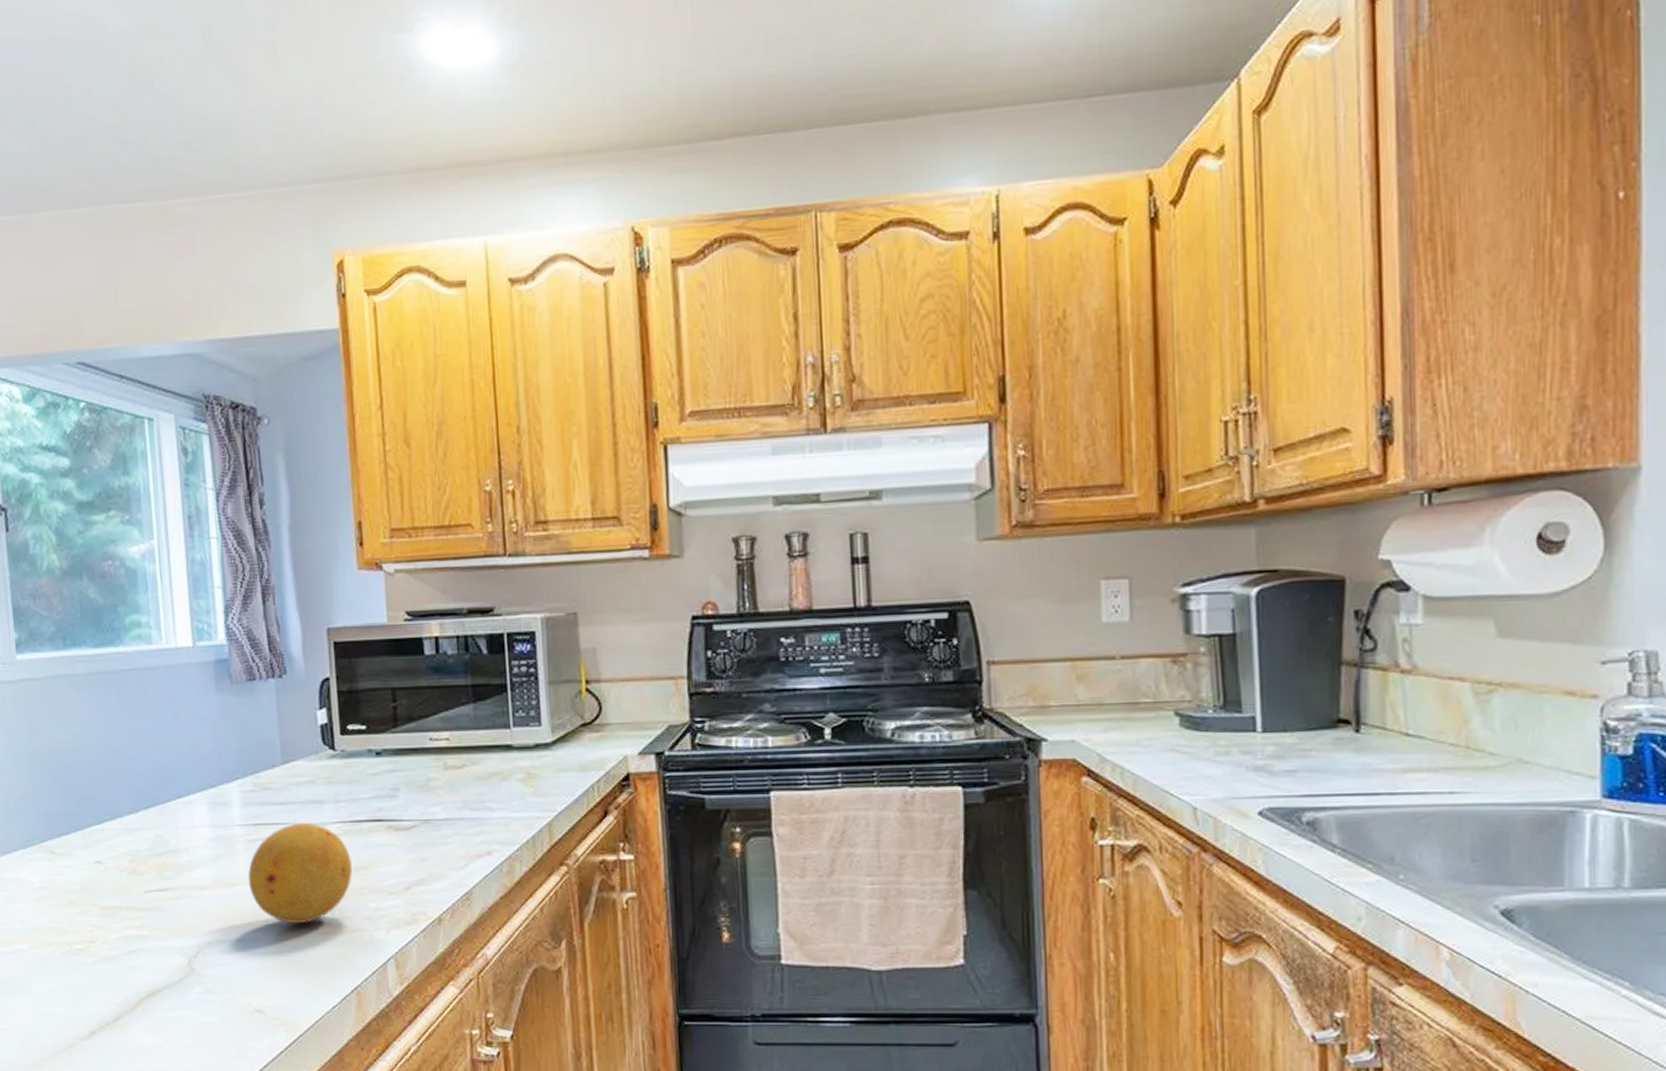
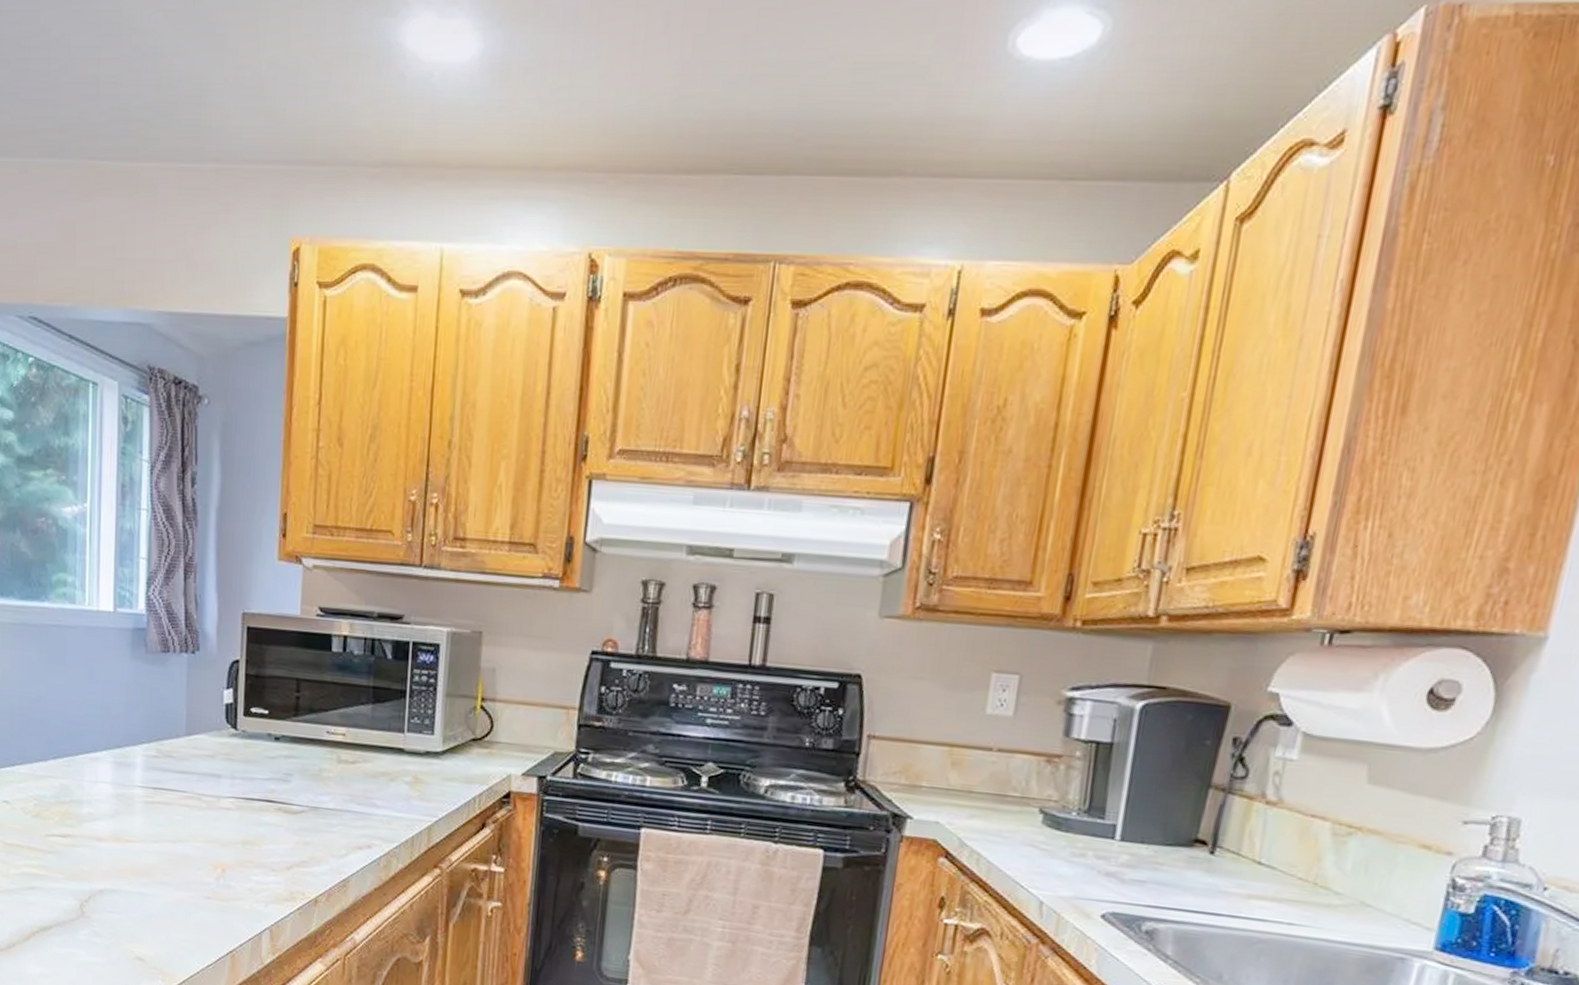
fruit: present [247,822,352,924] -> none [142,792,240,886]

